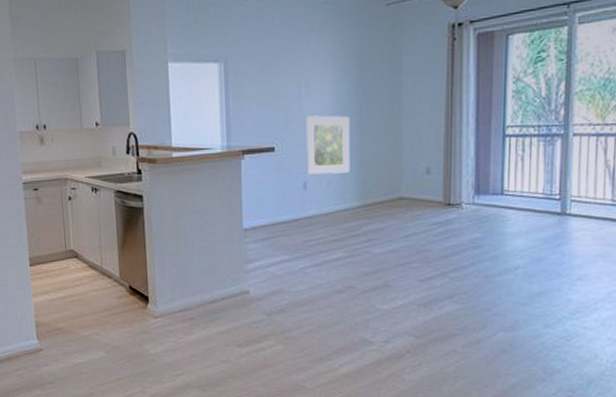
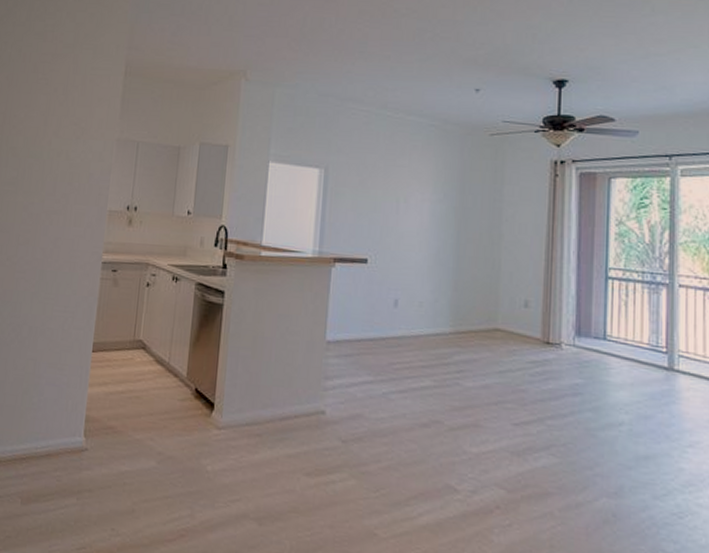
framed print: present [306,115,350,175] -> none [399,232,447,296]

